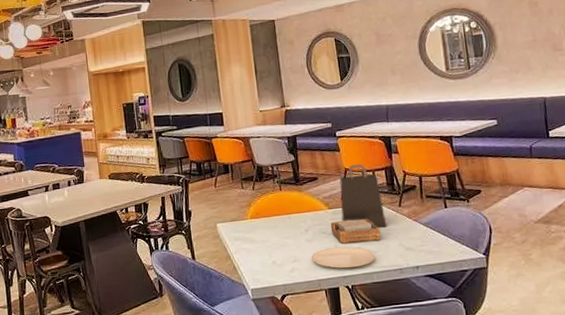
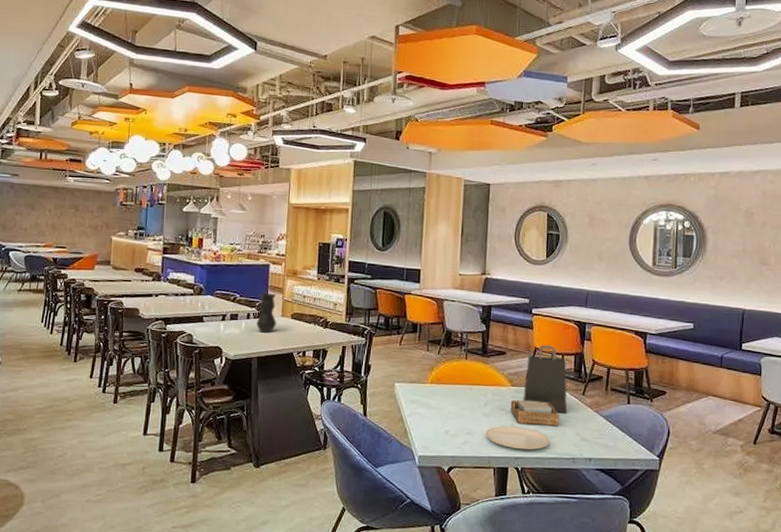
vase: none [75,159,97,197] -> present [256,293,277,333]

